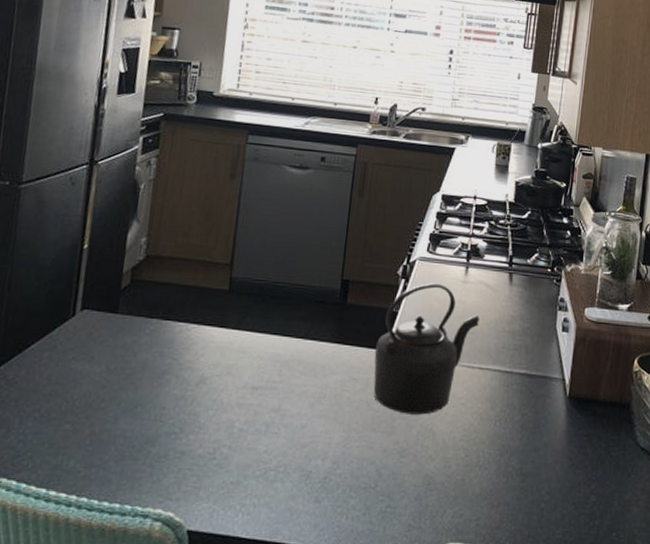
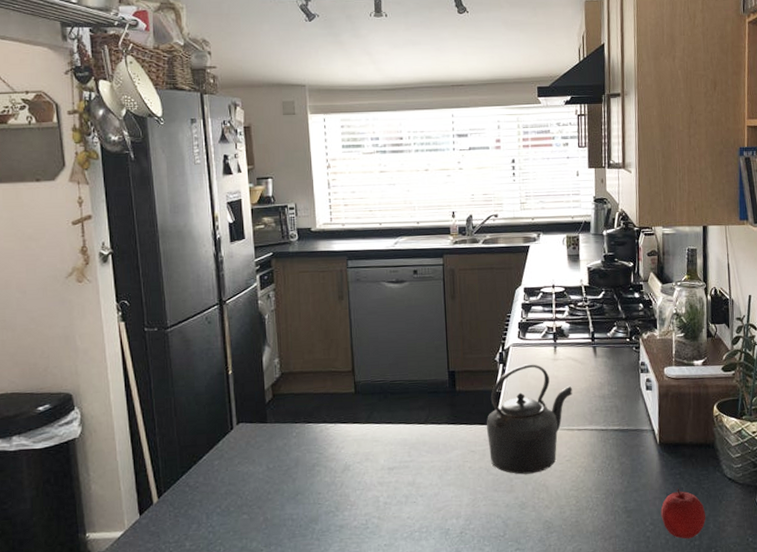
apple: none [560,452,611,517] -> present [661,488,706,539]

